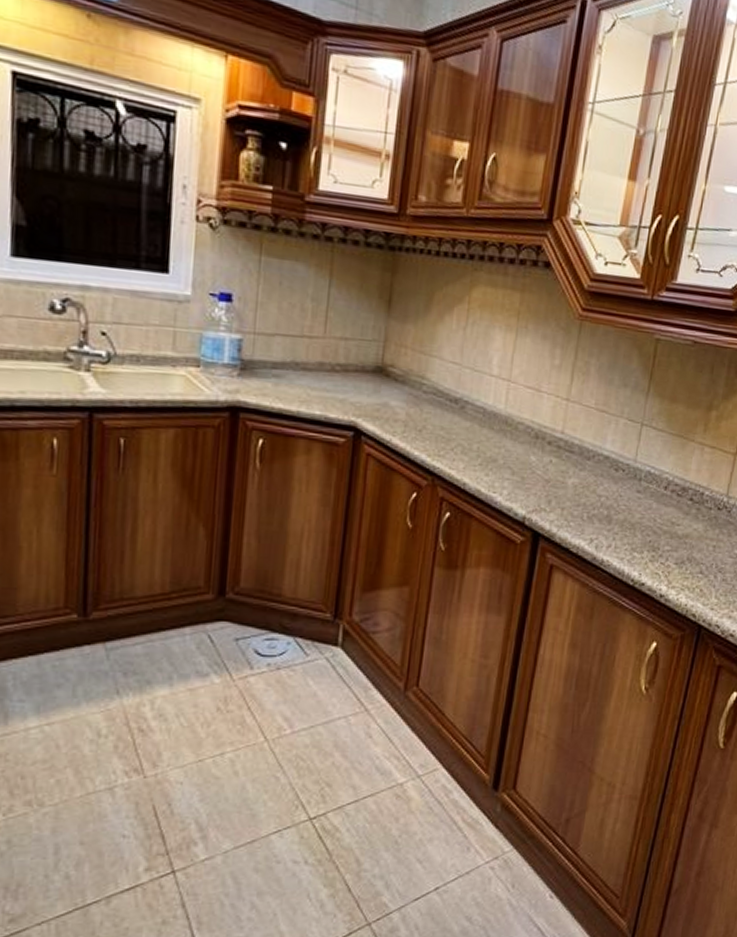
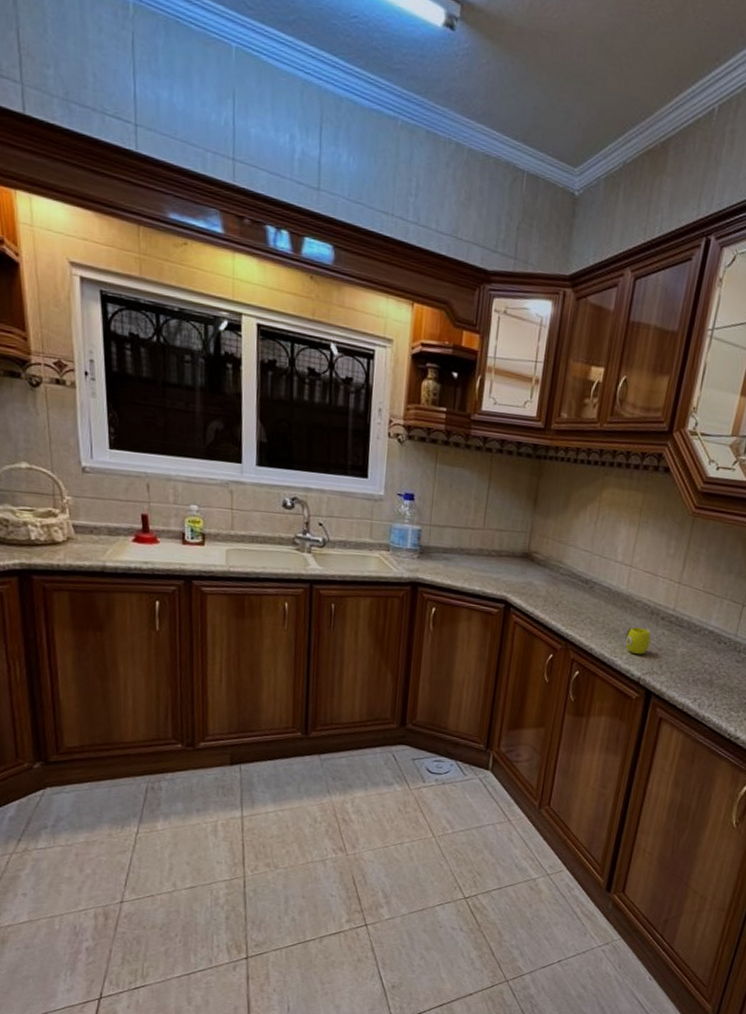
cup: none [505,455,537,489] -> present [625,627,651,655]

